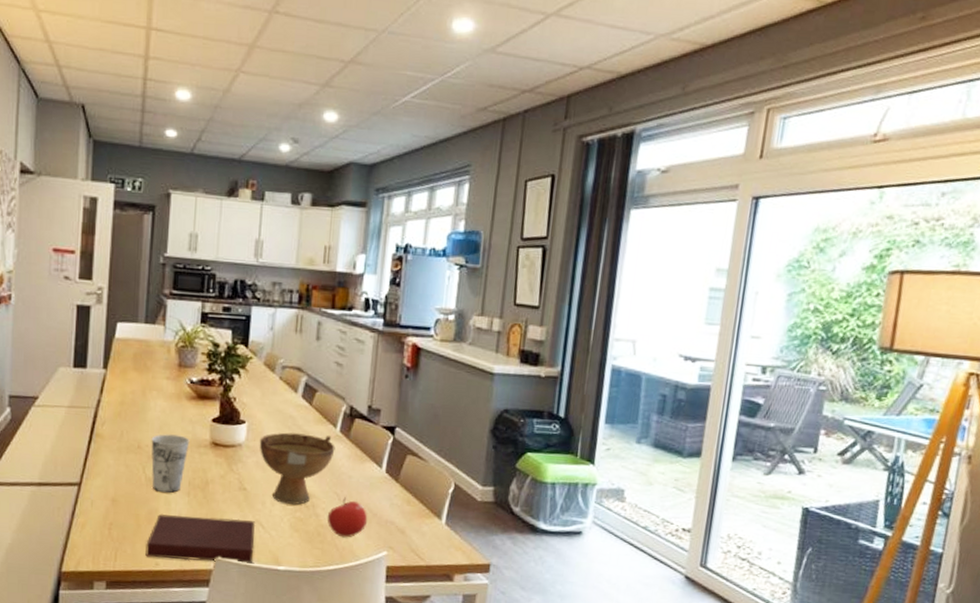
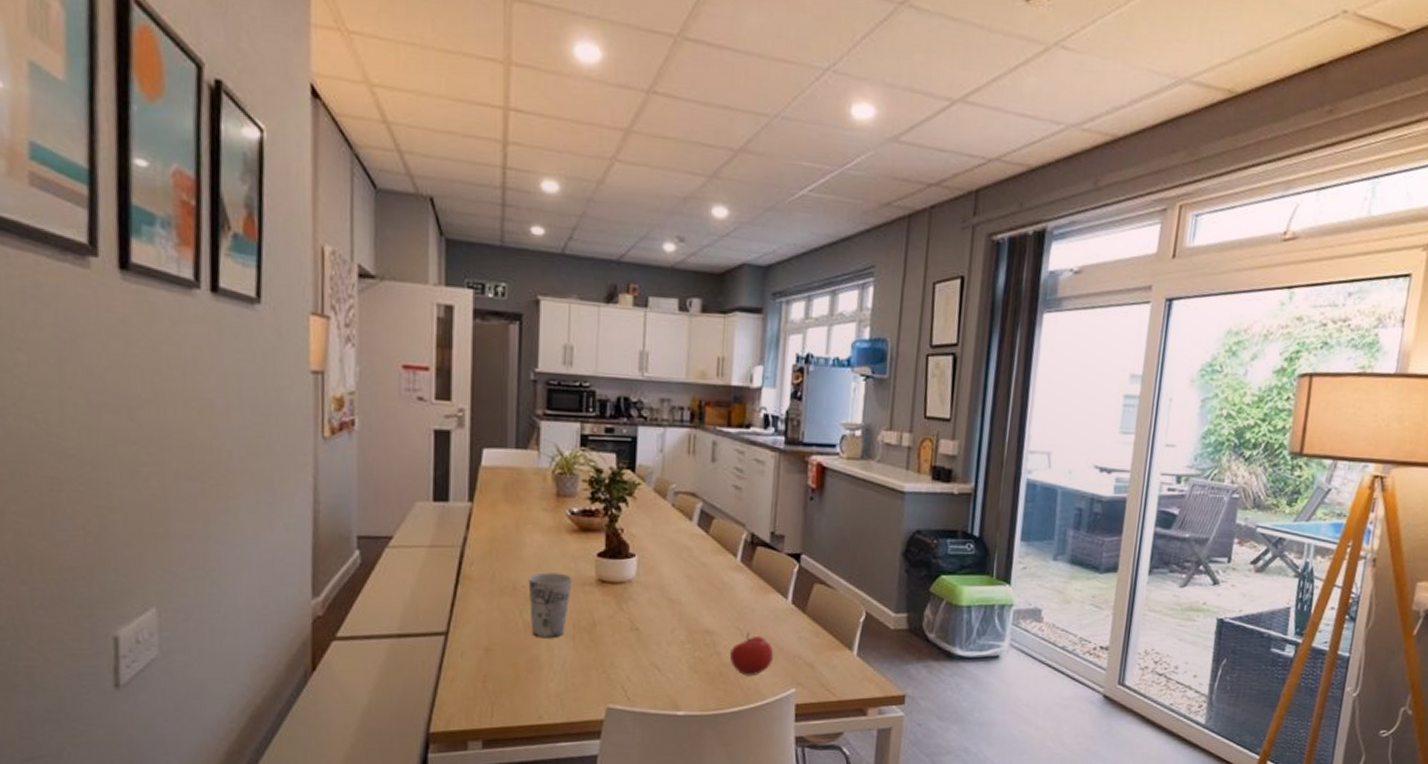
notebook: present [145,513,256,564] -> none [526,661,651,712]
ceramic bowl: present [259,432,335,505] -> none [651,565,736,643]

